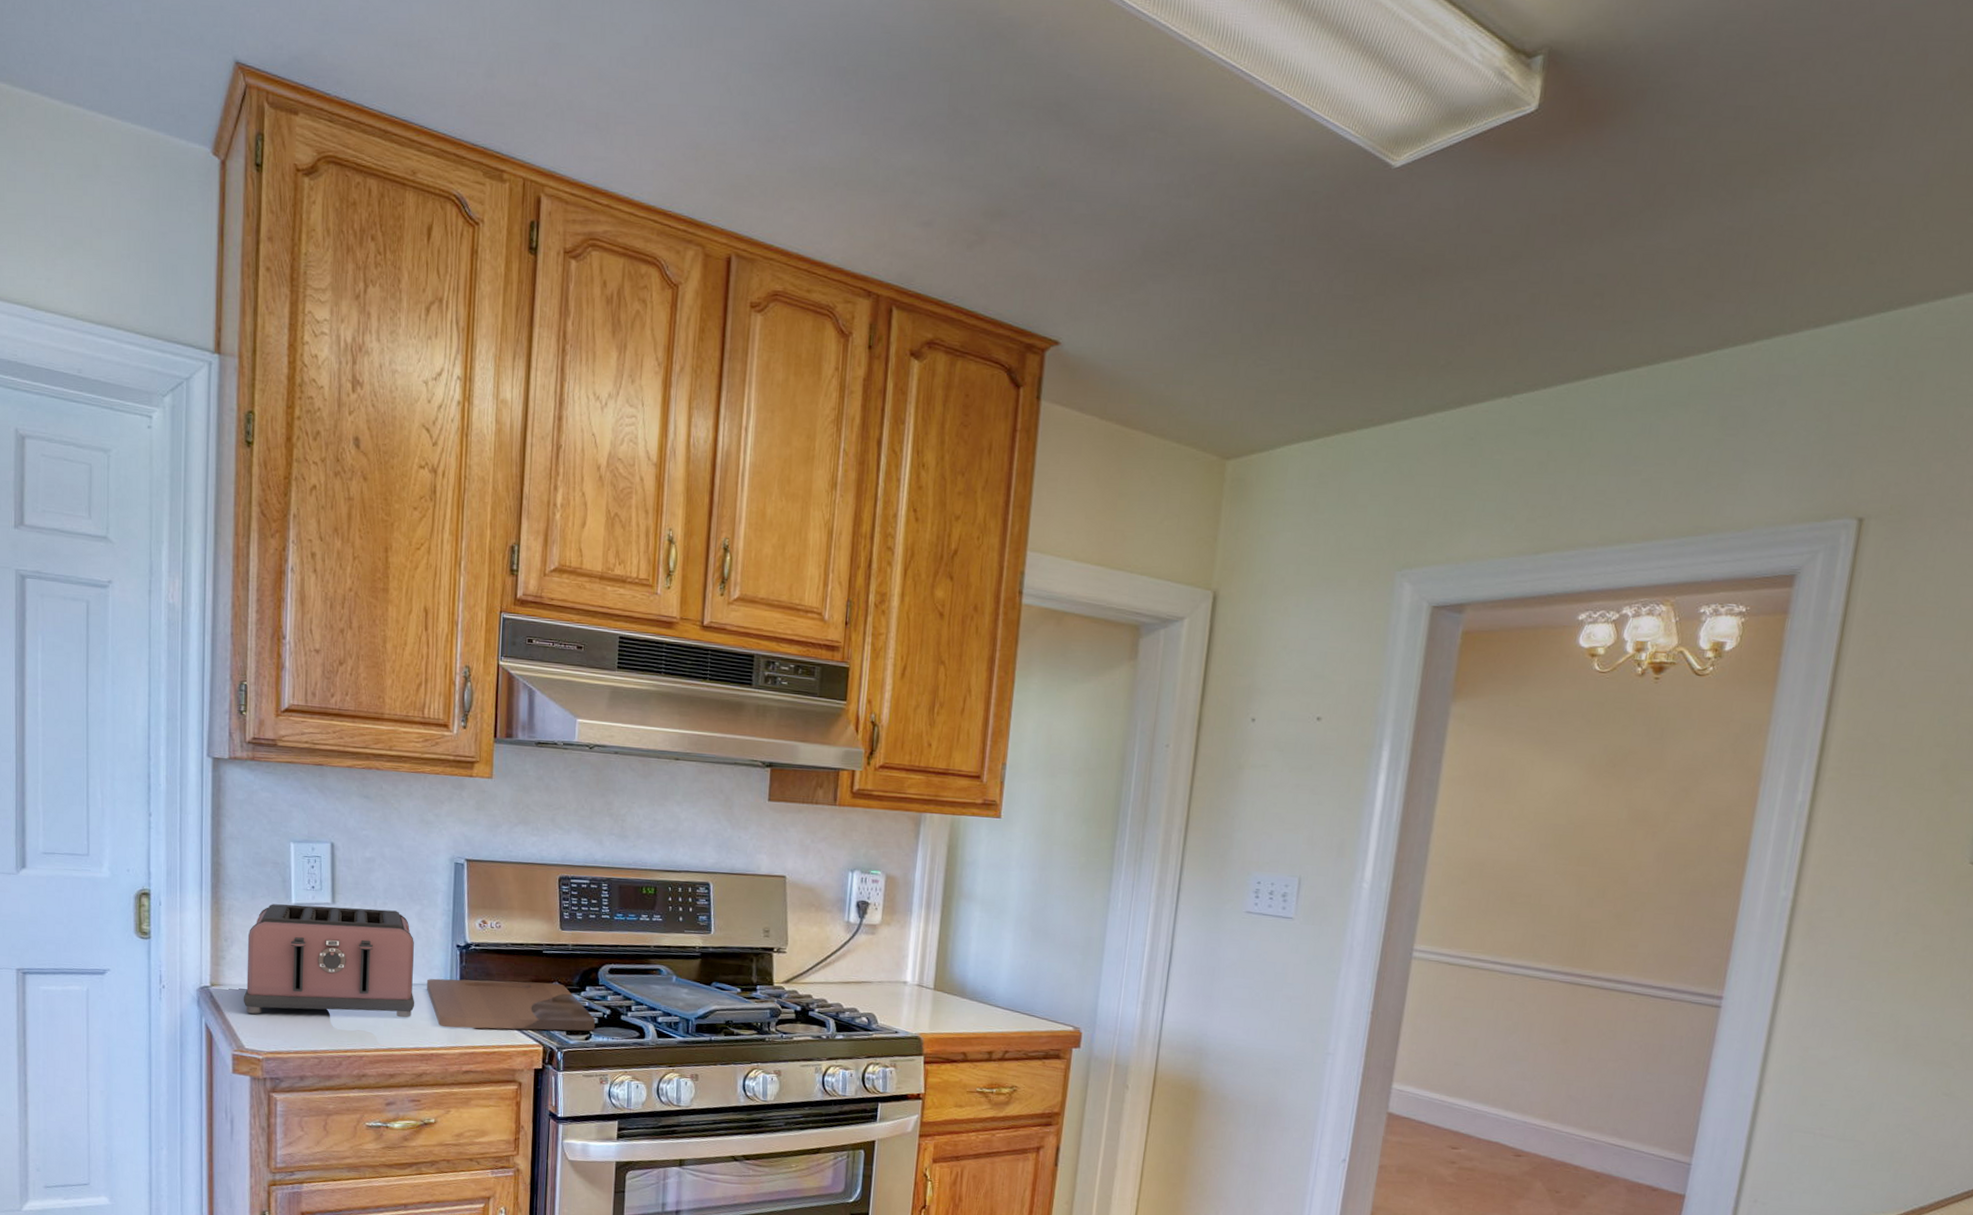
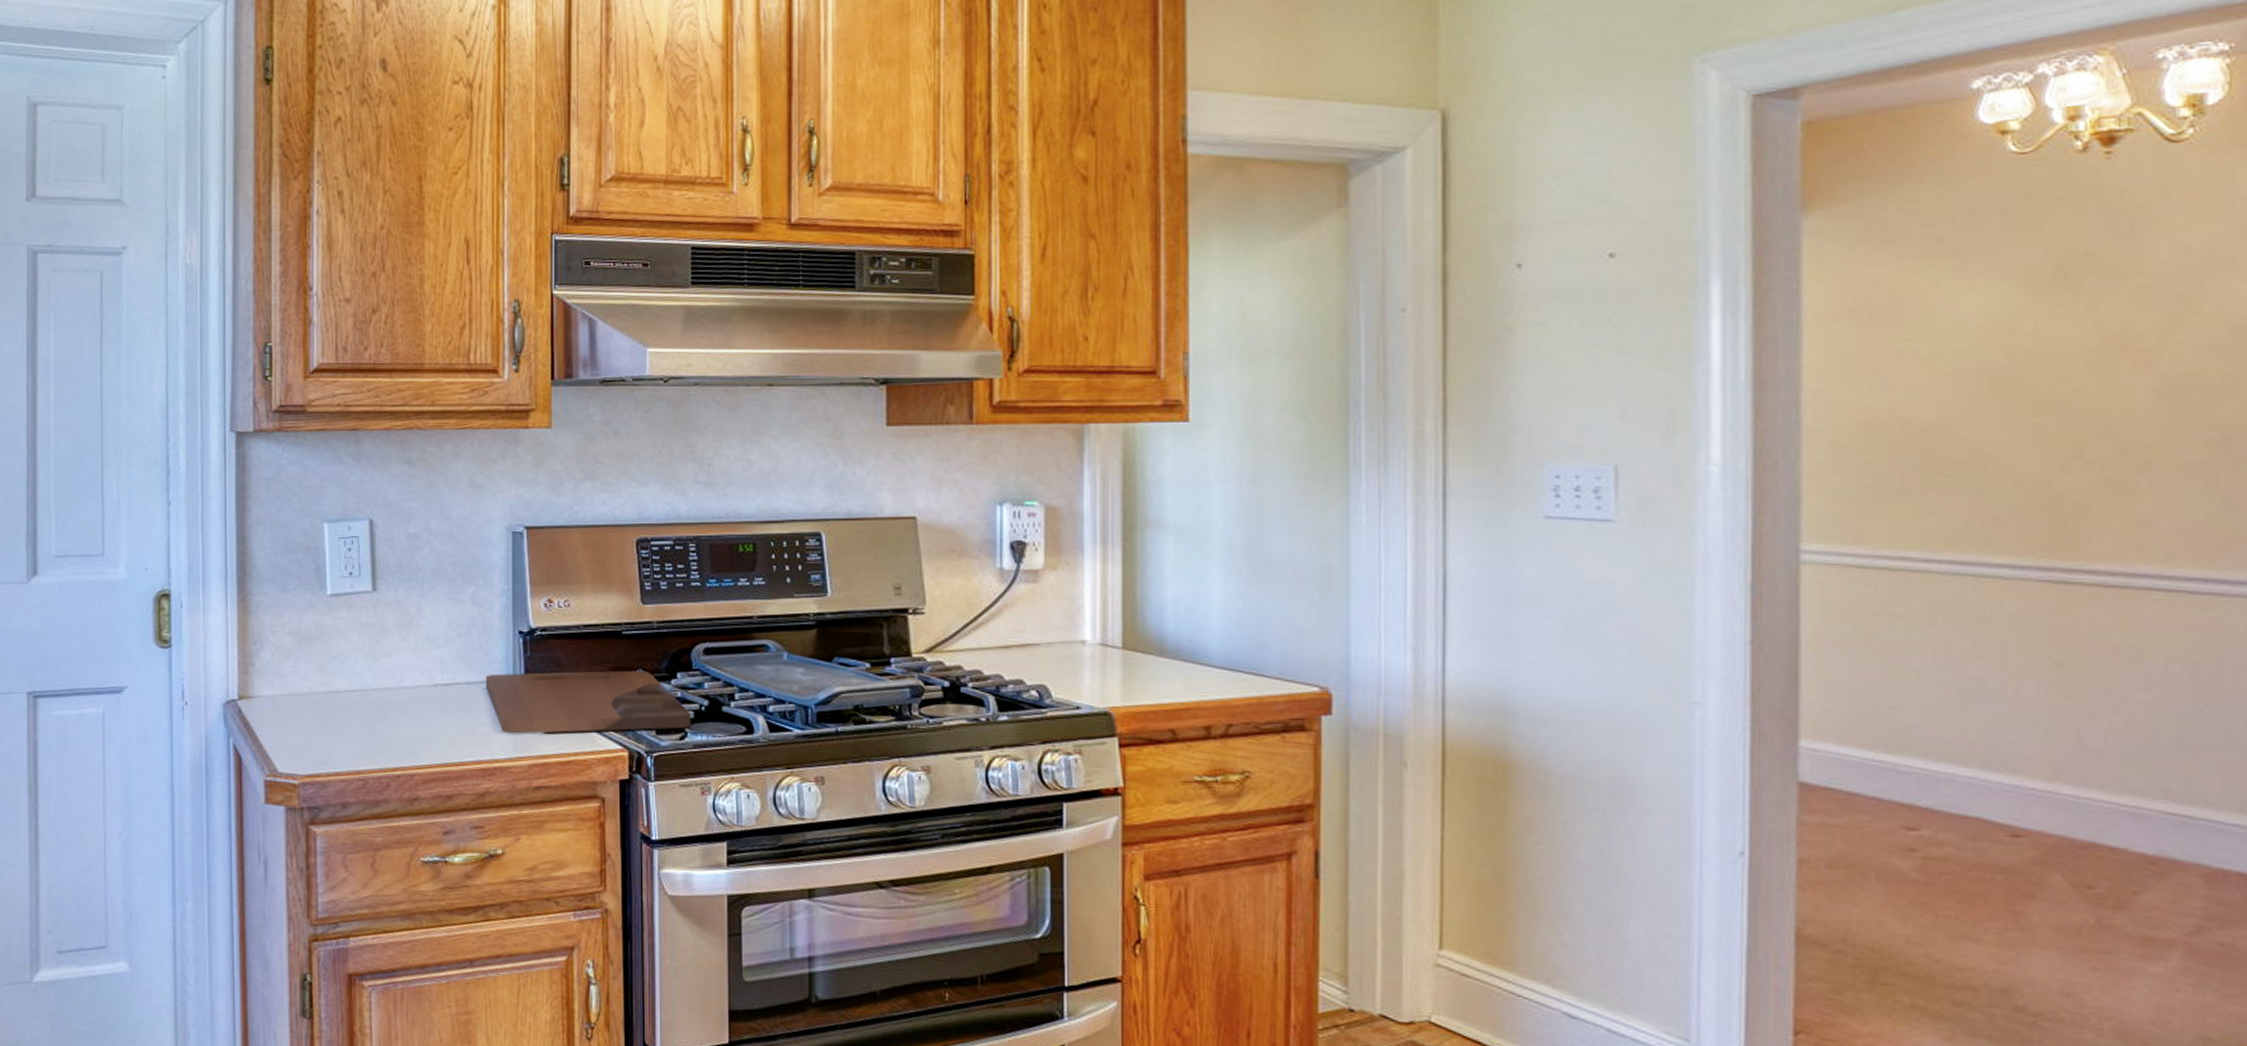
toaster: present [243,904,415,1018] -> none [275,594,473,730]

